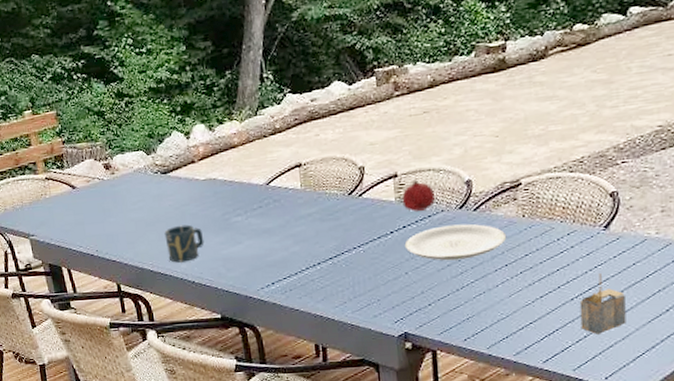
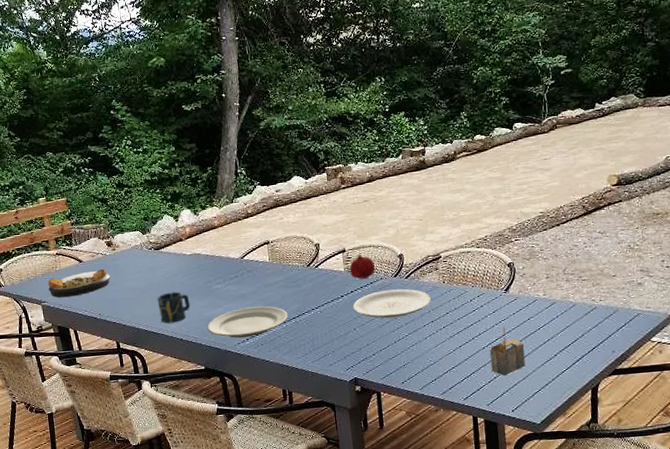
plate: none [36,197,109,231] -> present [48,269,110,298]
plate: none [224,243,323,282] -> present [207,306,288,338]

